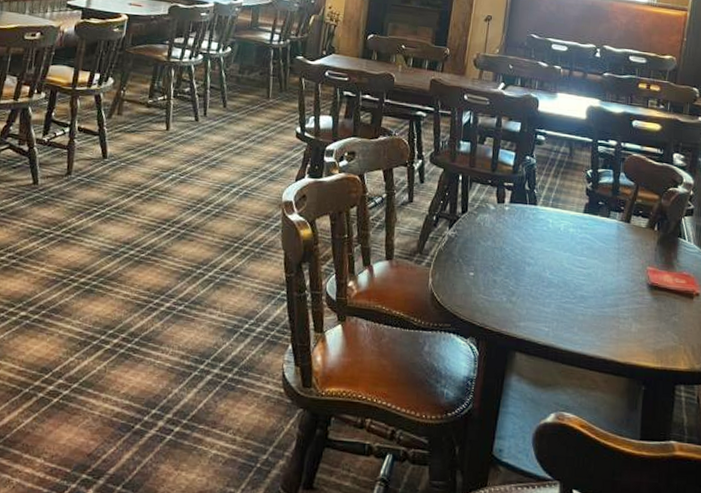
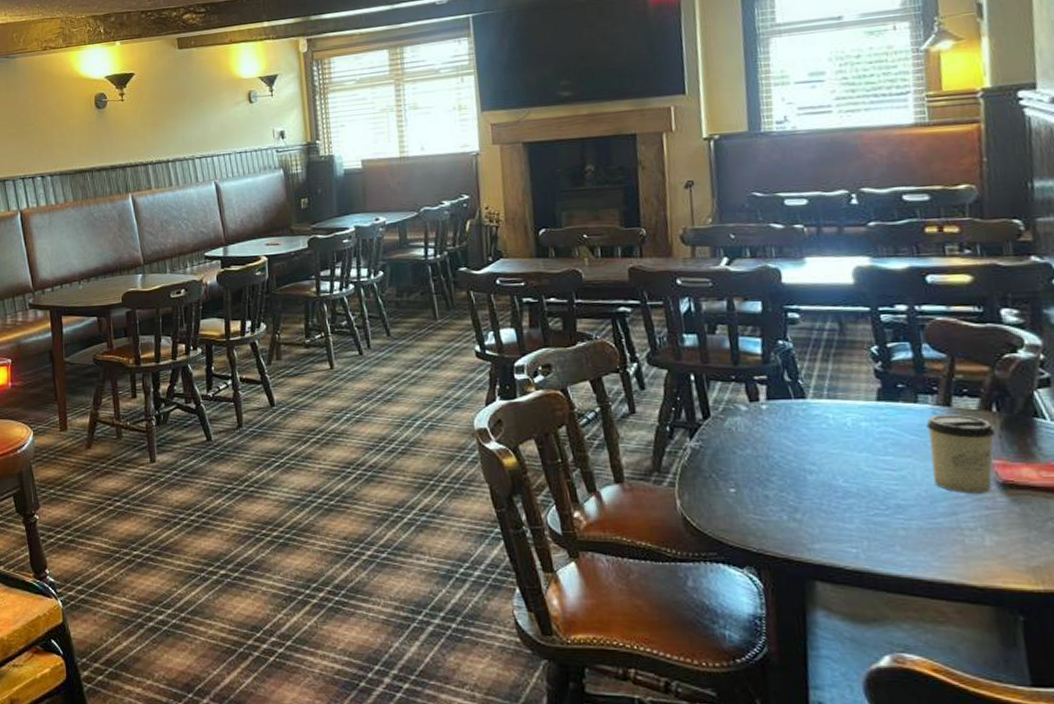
cup: none [608,228,654,292] -> present [926,414,997,493]

